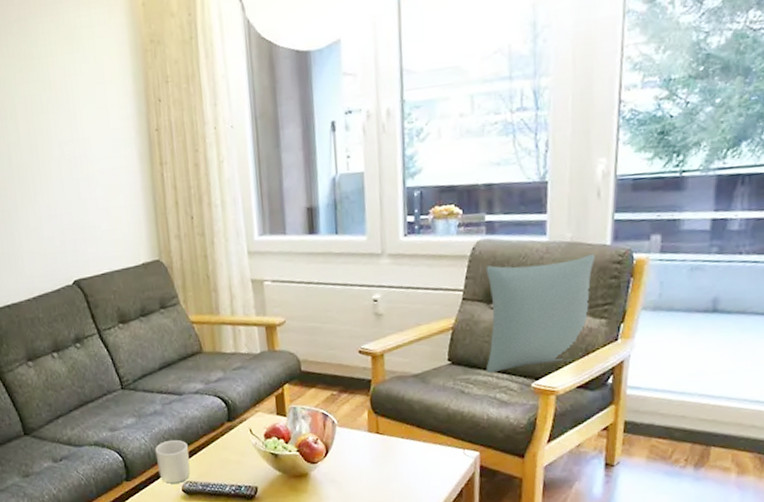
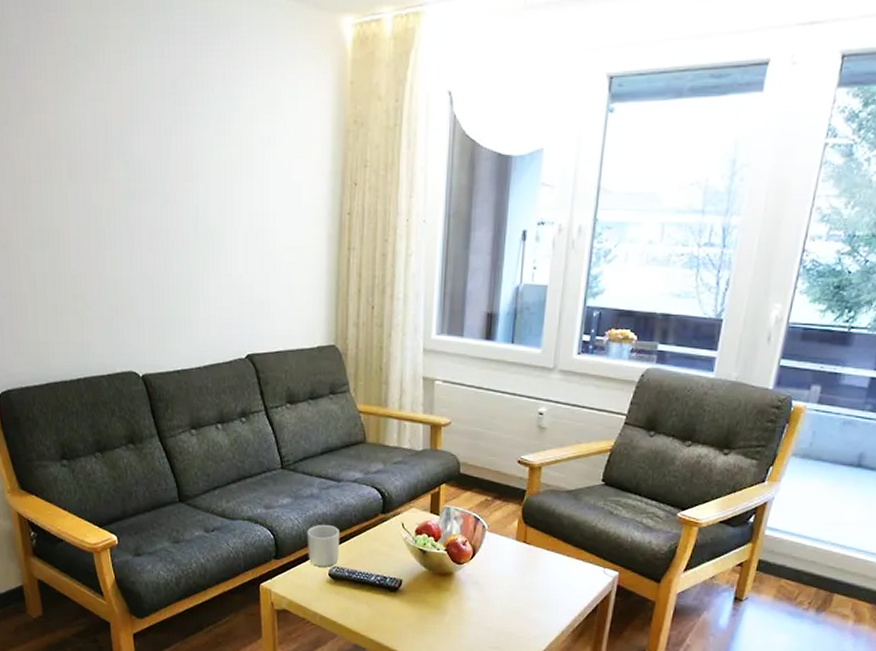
pillow: present [485,254,596,374] -> none [636,394,757,499]

